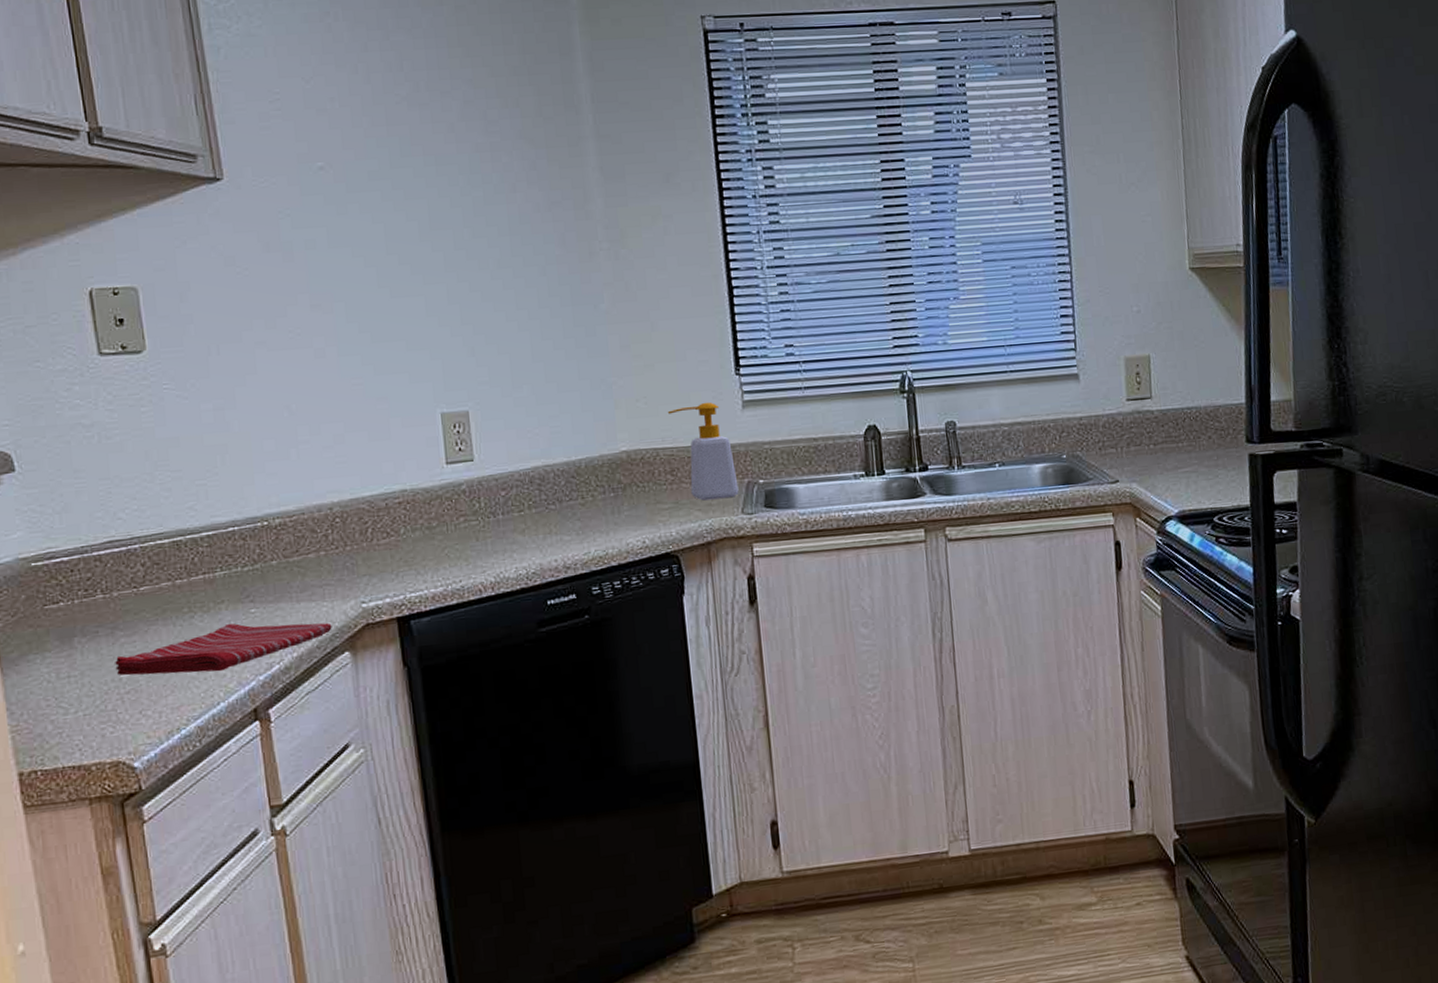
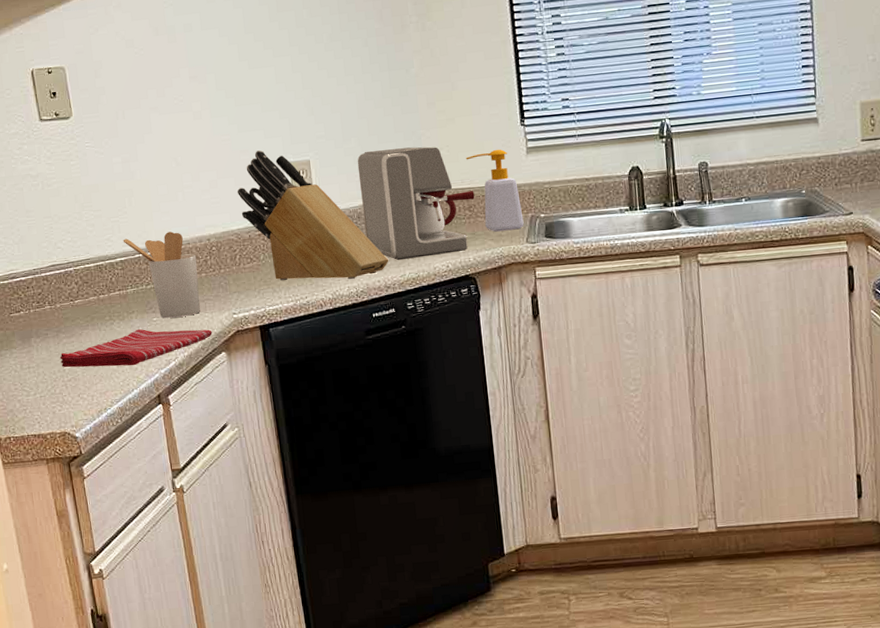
utensil holder: none [211,498,317,609] -> present [123,231,200,318]
knife block: none [370,398,569,561] -> present [237,150,389,281]
coffee maker: none [530,397,679,534] -> present [357,147,475,260]

